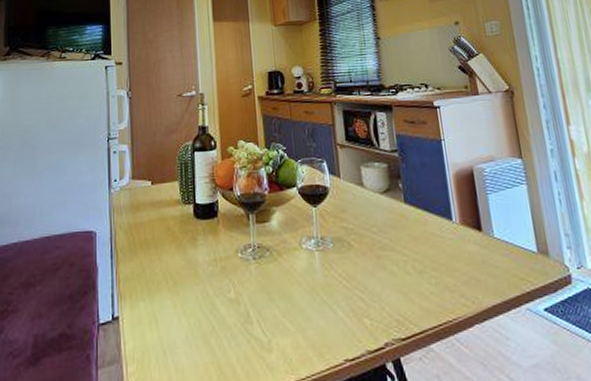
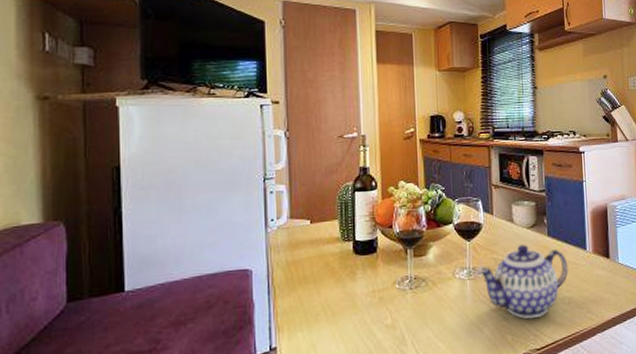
teapot: none [326,212,433,302] -> present [478,244,569,319]

